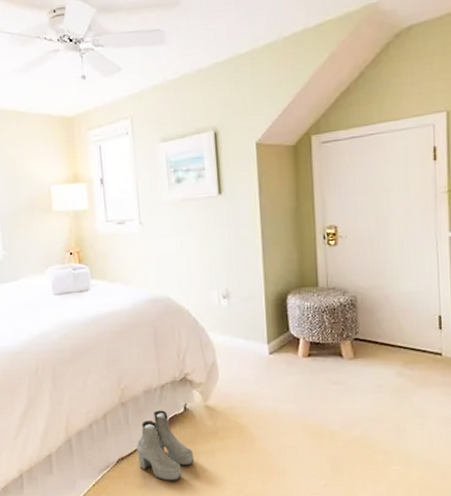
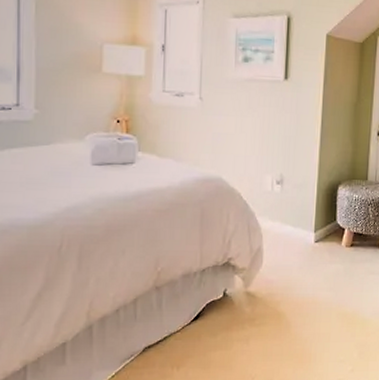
boots: present [136,410,195,481] -> none [166,296,228,370]

